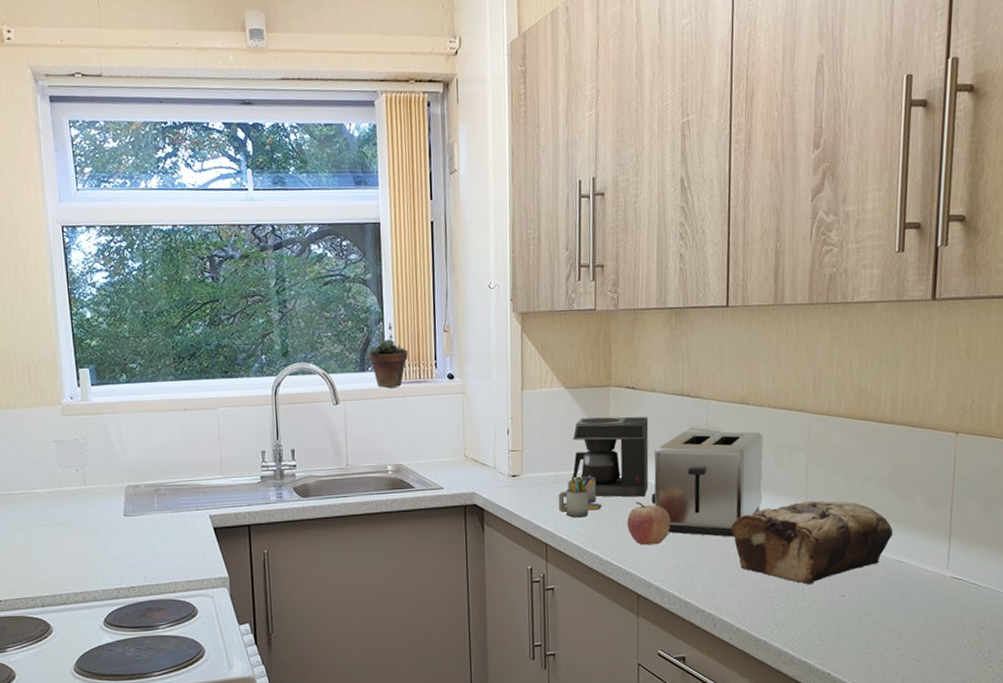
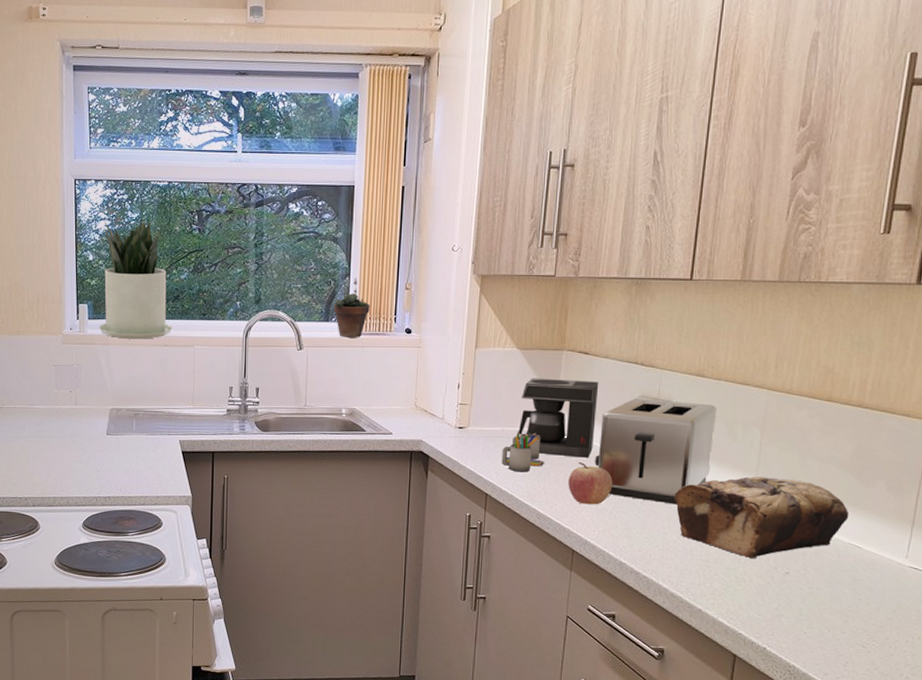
planter: none [100,271,191,405] -> present [98,221,173,339]

